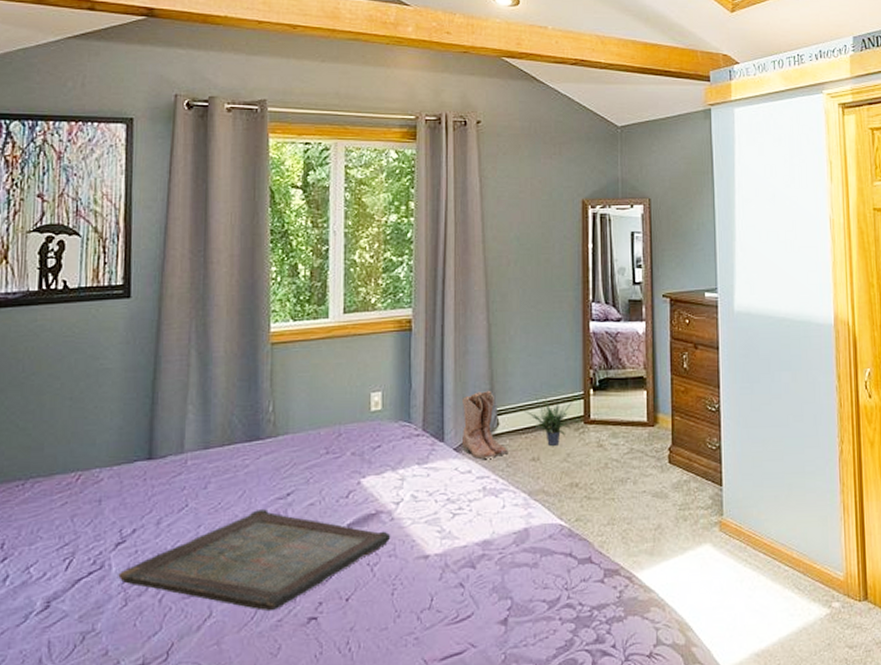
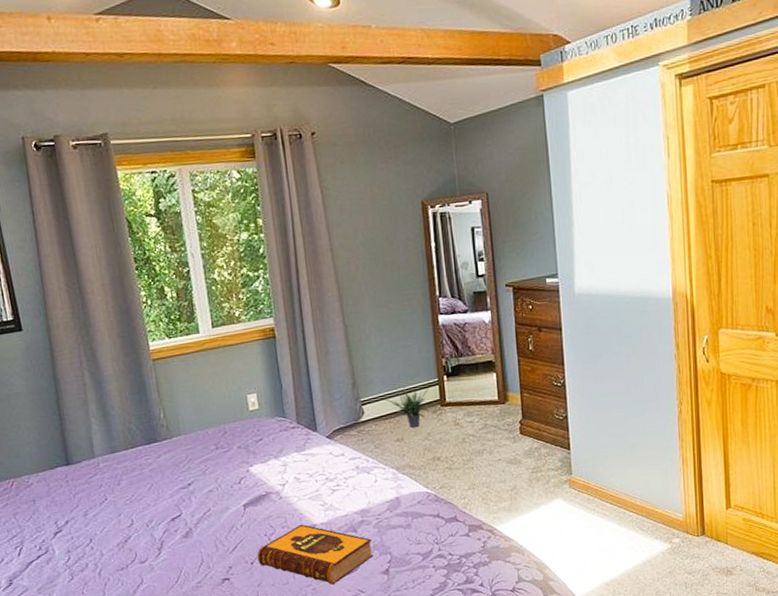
serving tray: present [118,509,391,610] -> none [61,498,282,576]
hardback book: none [354,553,491,634] -> present [257,524,374,585]
boots: present [462,390,509,460] -> none [329,384,375,444]

